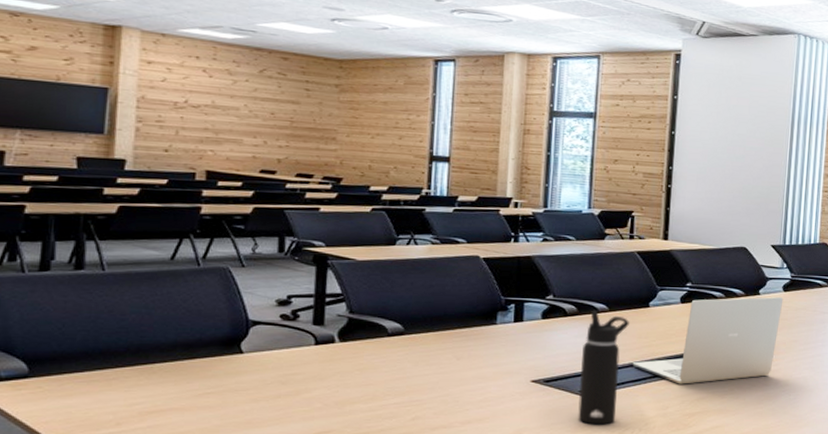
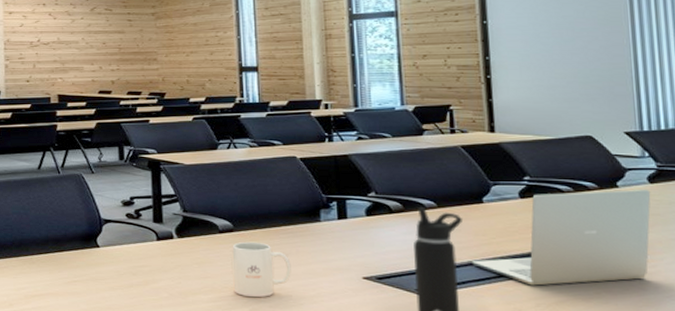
mug: none [397,345,461,405] -> present [231,241,291,298]

